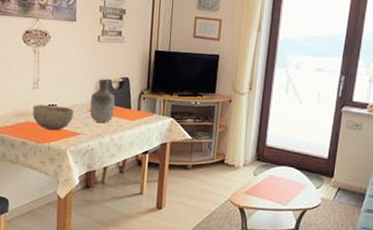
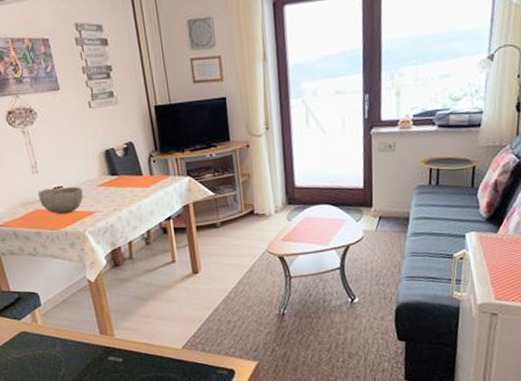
vase: present [89,79,115,123] -> none [96,148,126,196]

